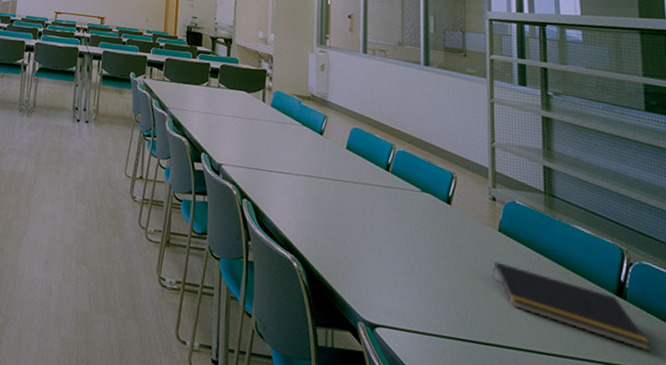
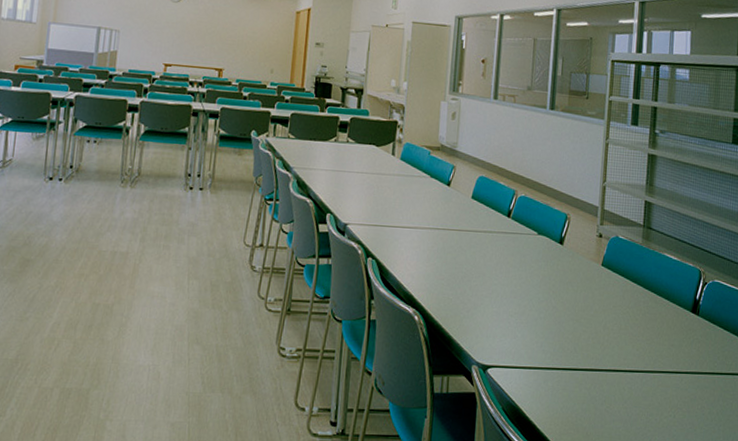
notepad: present [492,261,651,352] -> none [592,294,713,358]

